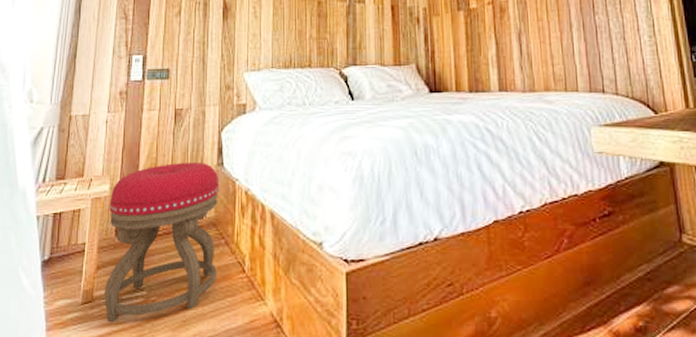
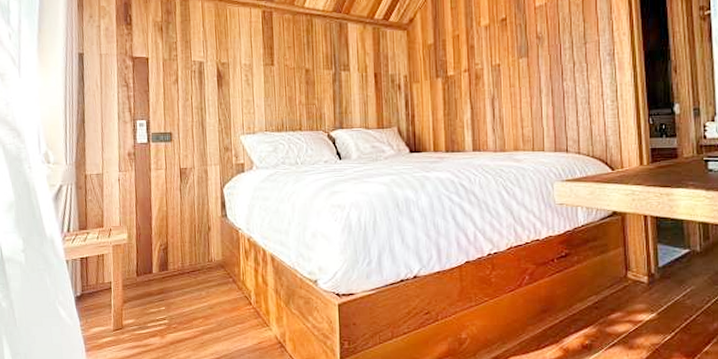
stool: present [104,161,220,323] -> none [128,214,227,345]

